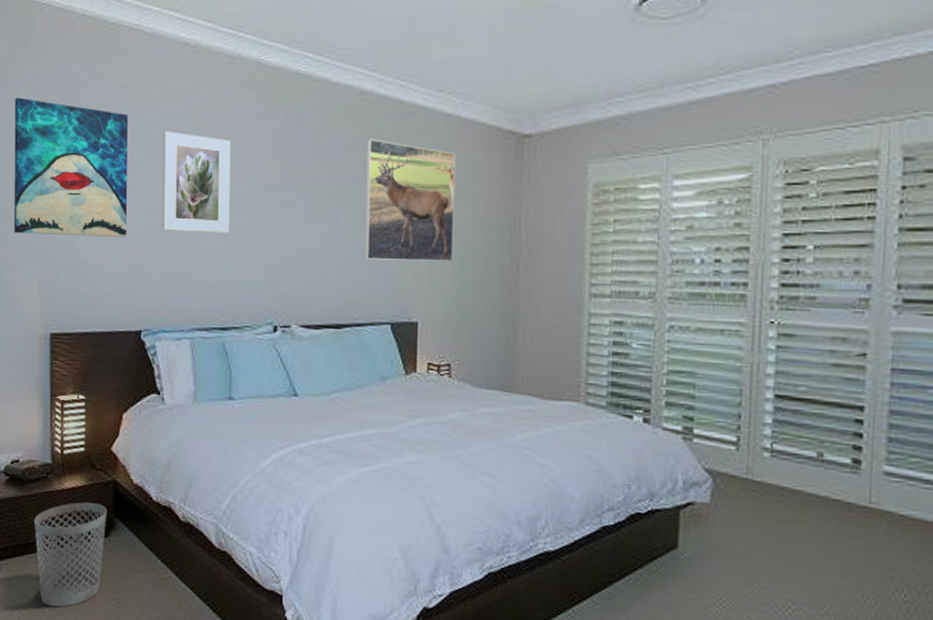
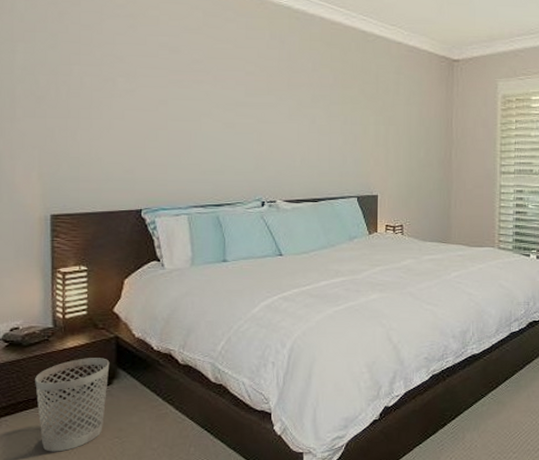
wall art: present [14,97,128,237] -> none [12,9,128,132]
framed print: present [162,131,231,234] -> none [161,45,223,129]
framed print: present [364,139,456,262] -> none [336,58,405,150]

